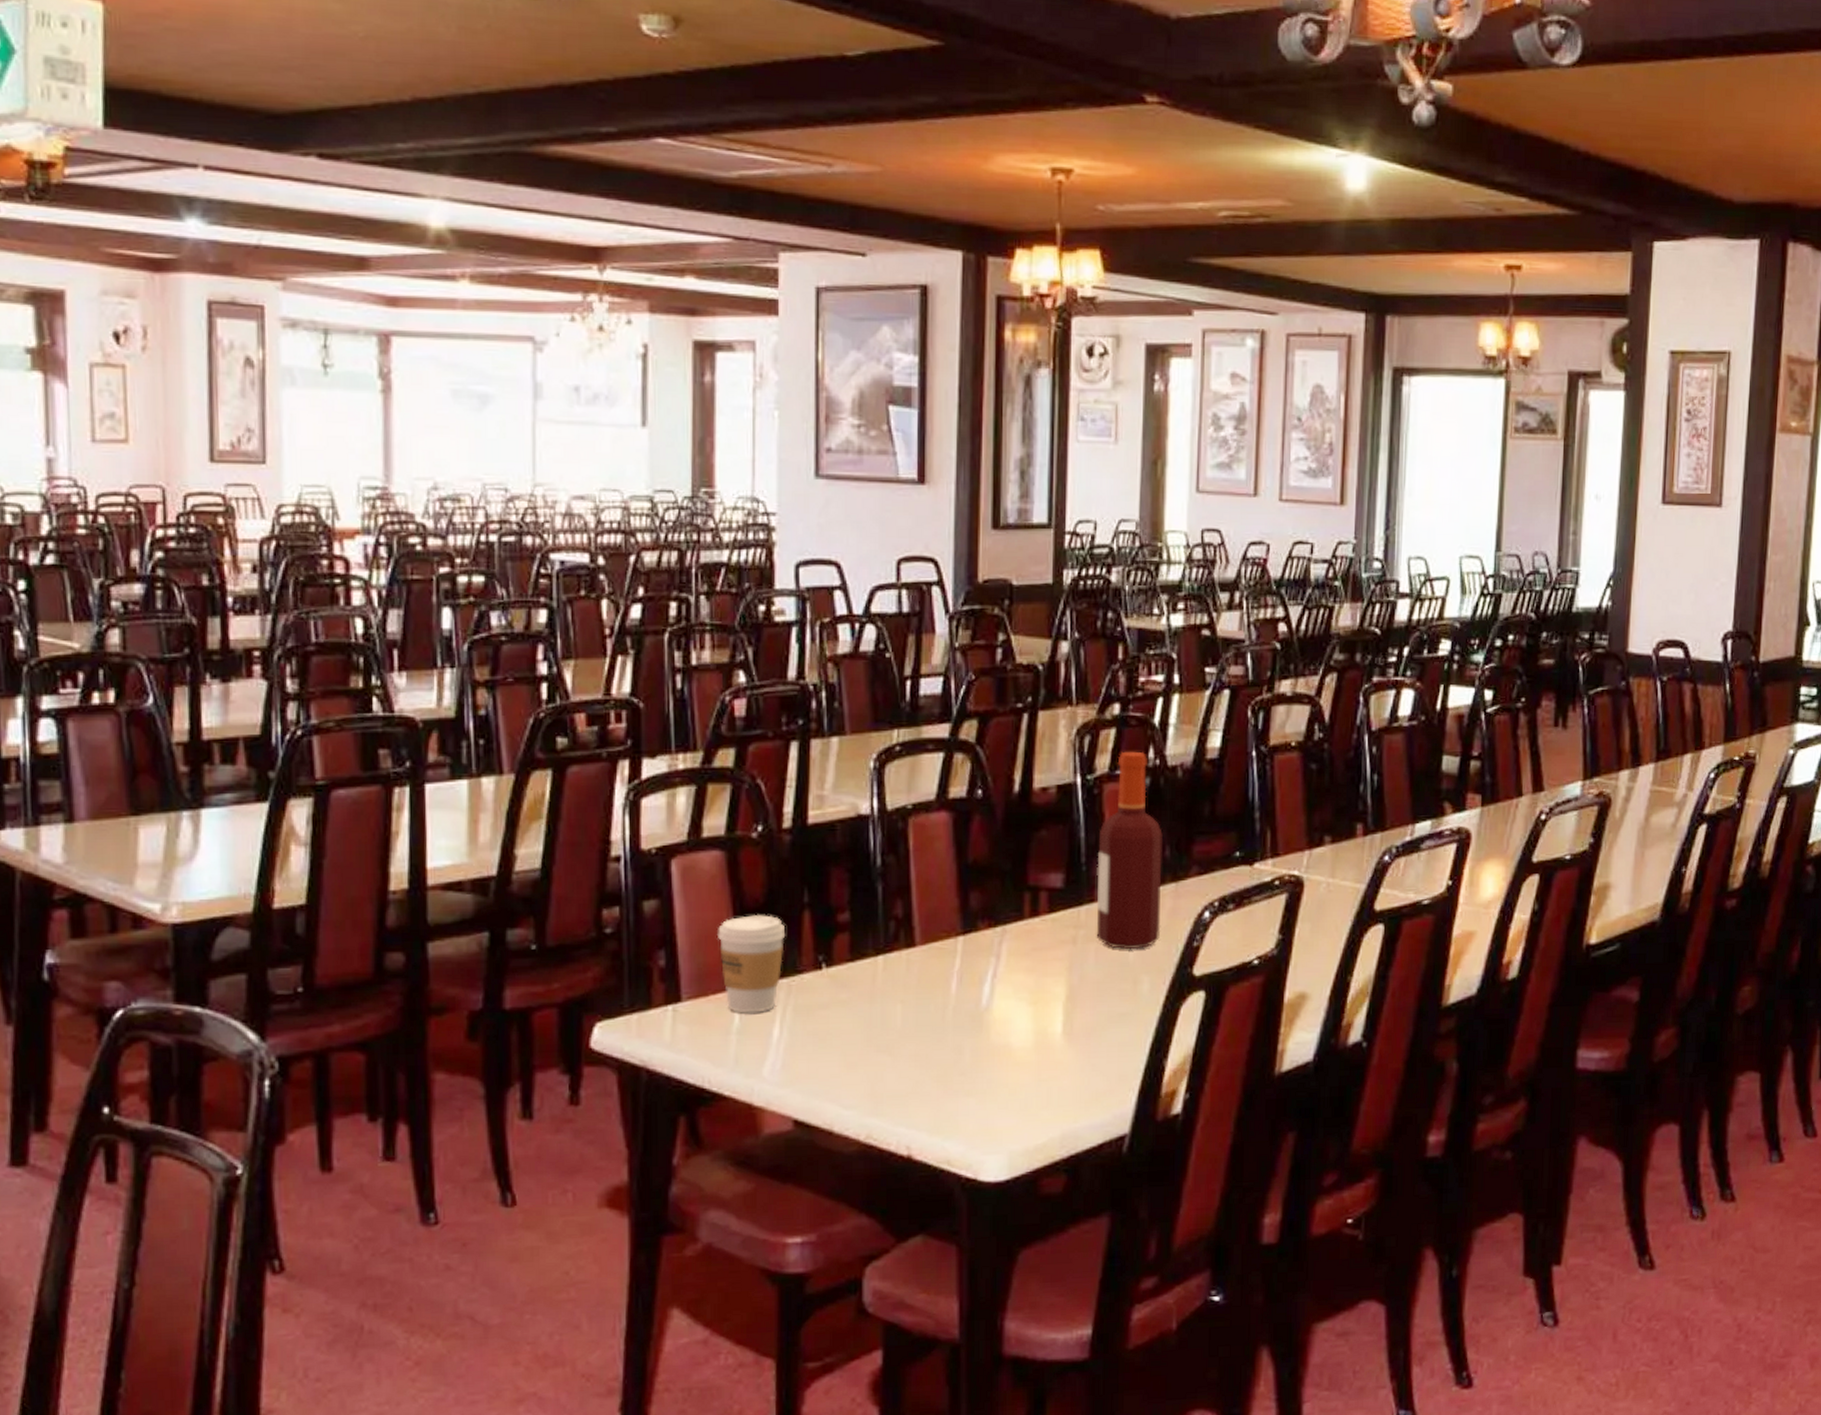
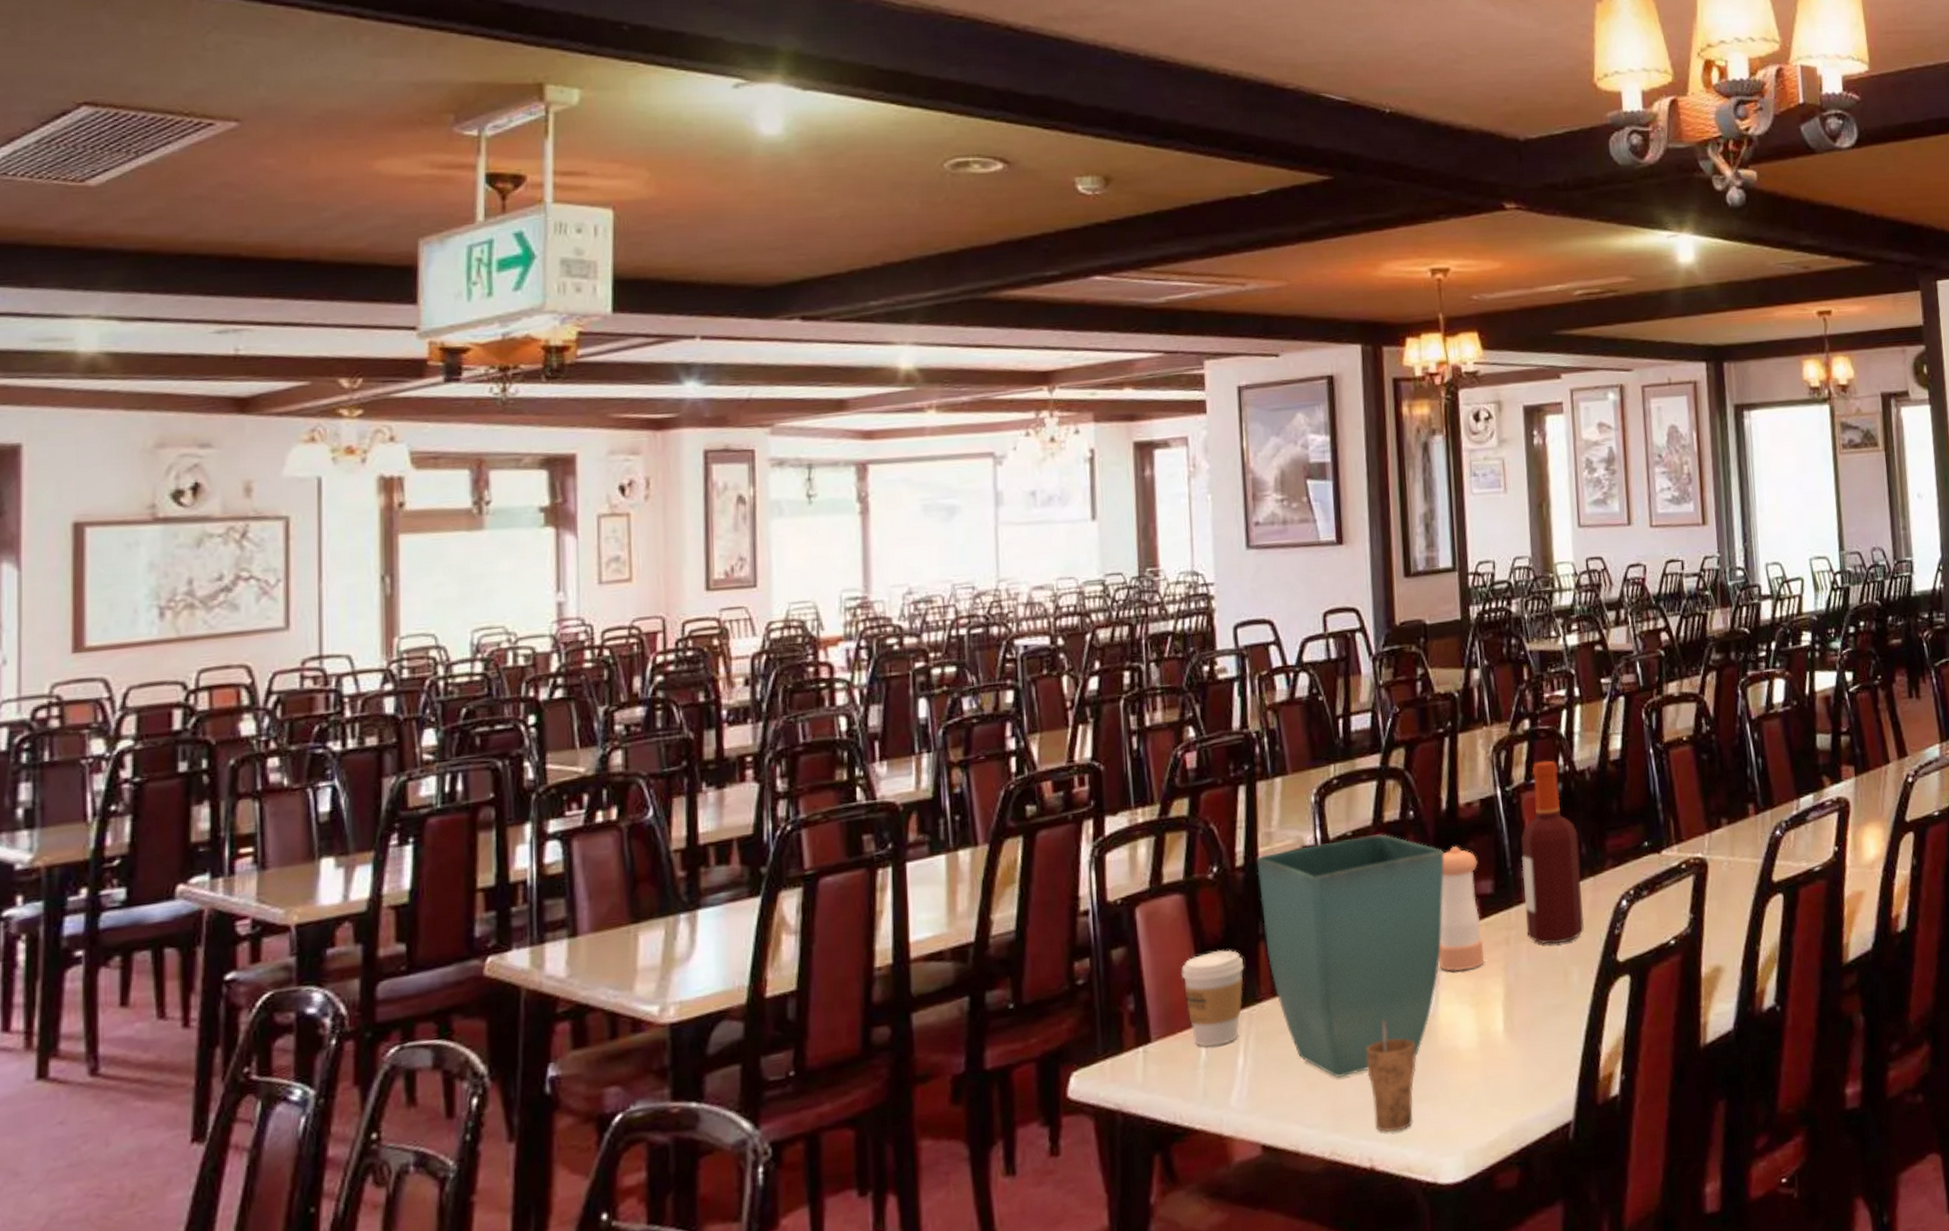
flower pot: none [805,811,1013,1062] -> present [1256,834,1445,1079]
cup: none [911,1008,966,1123] -> present [1366,1020,1416,1133]
pepper shaker: none [997,833,1049,965] -> present [1439,846,1485,971]

